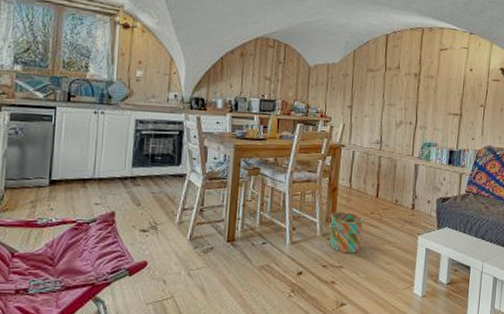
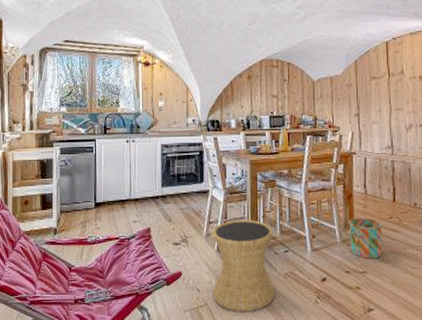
side table: none [180,208,252,306] -> present [212,220,275,313]

